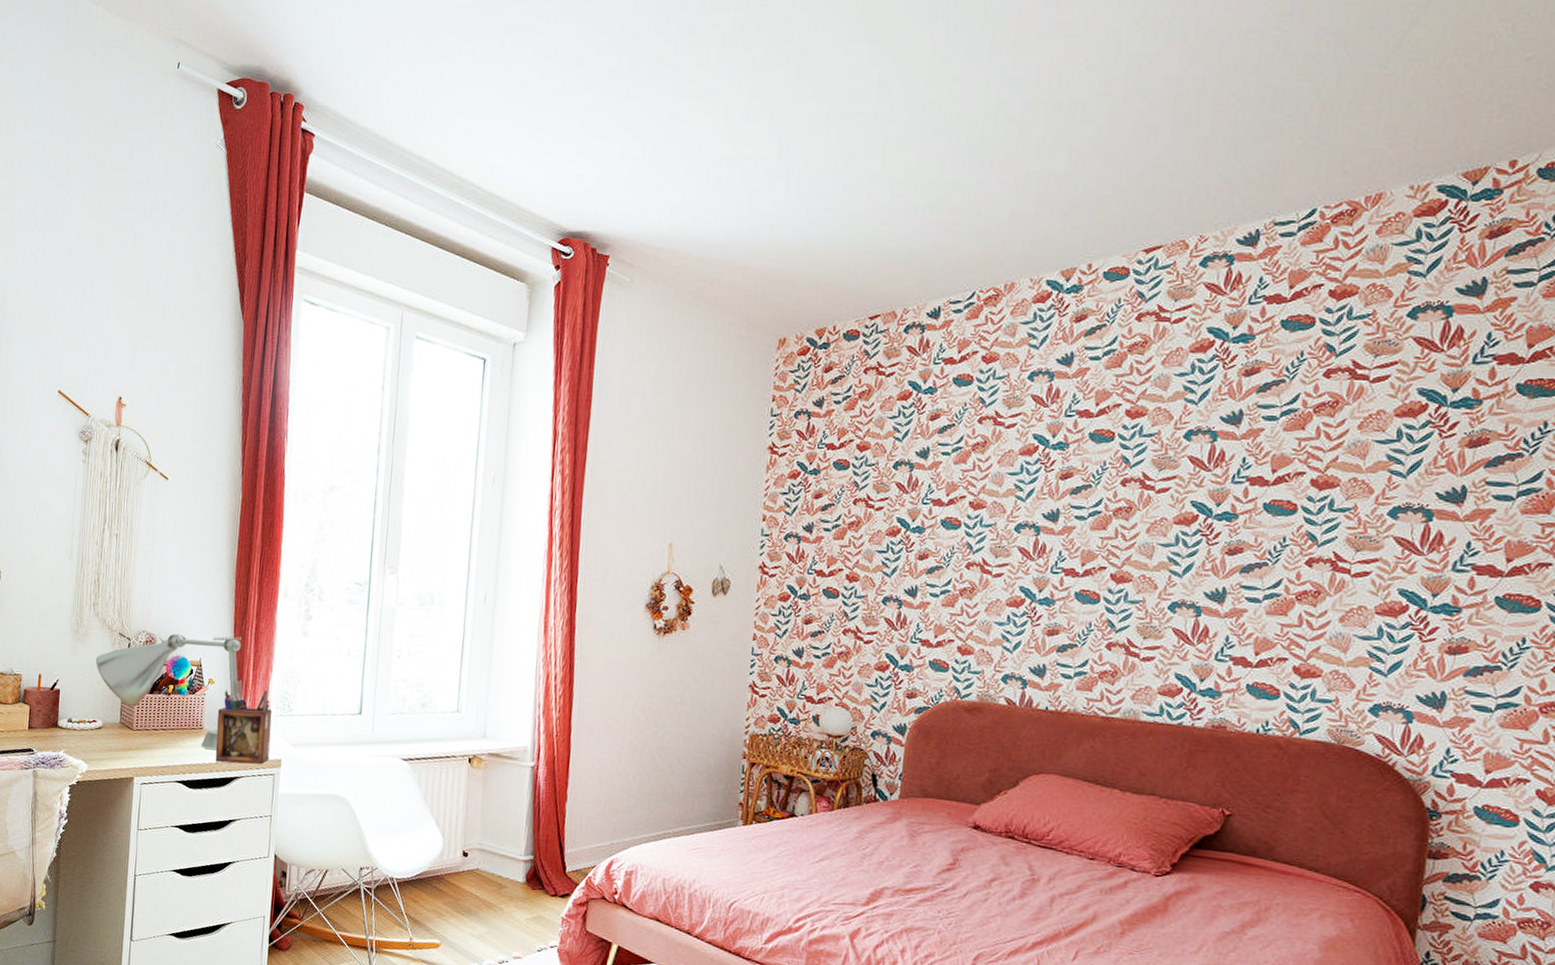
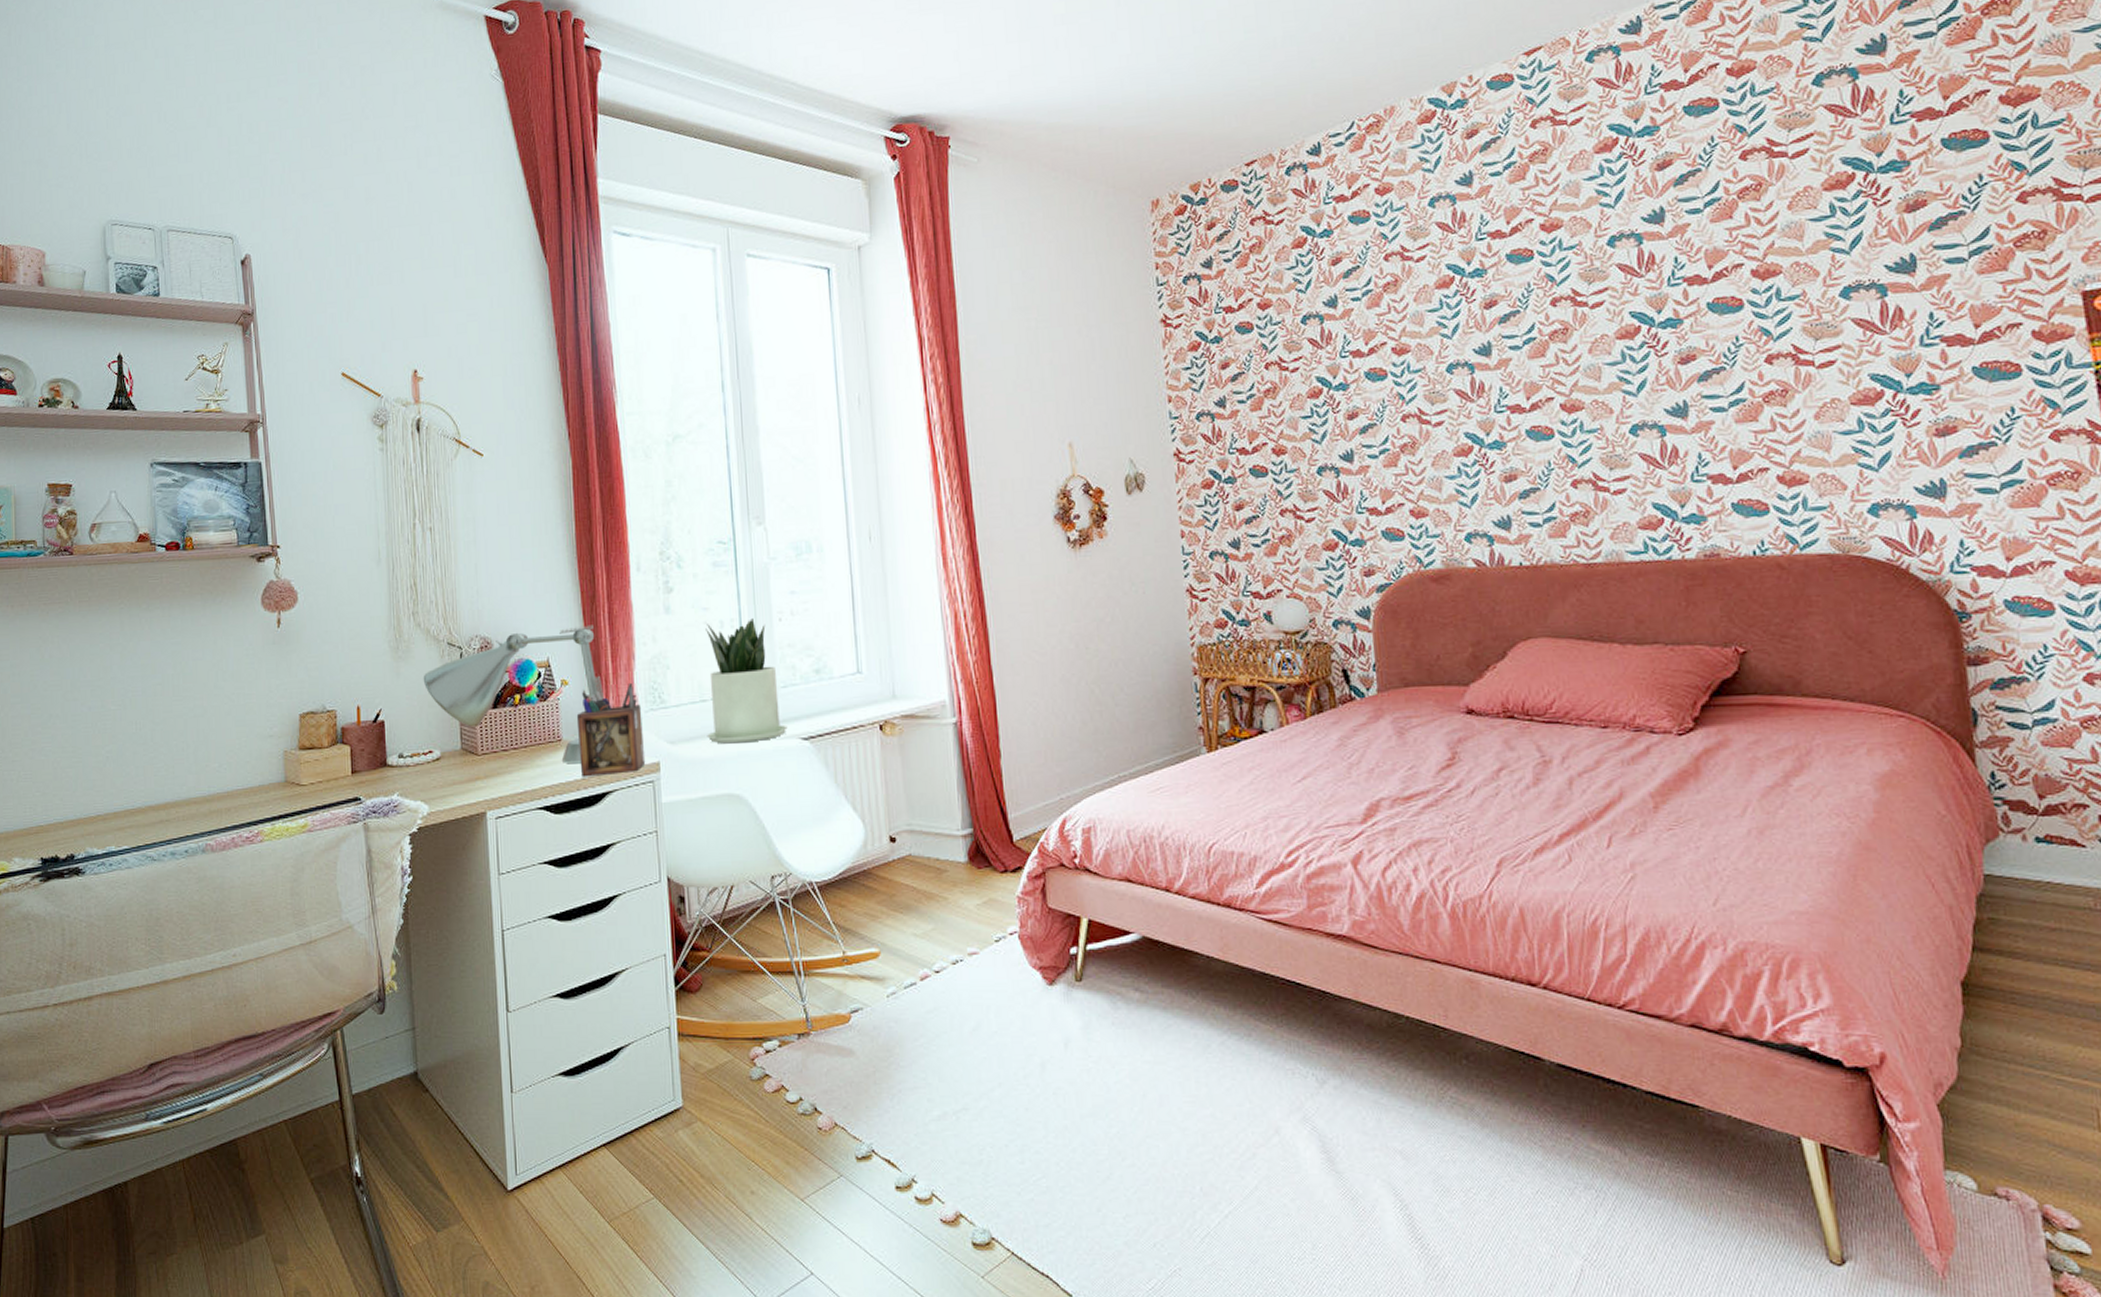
planter: none [323,651,392,756] -> present [706,618,788,744]

